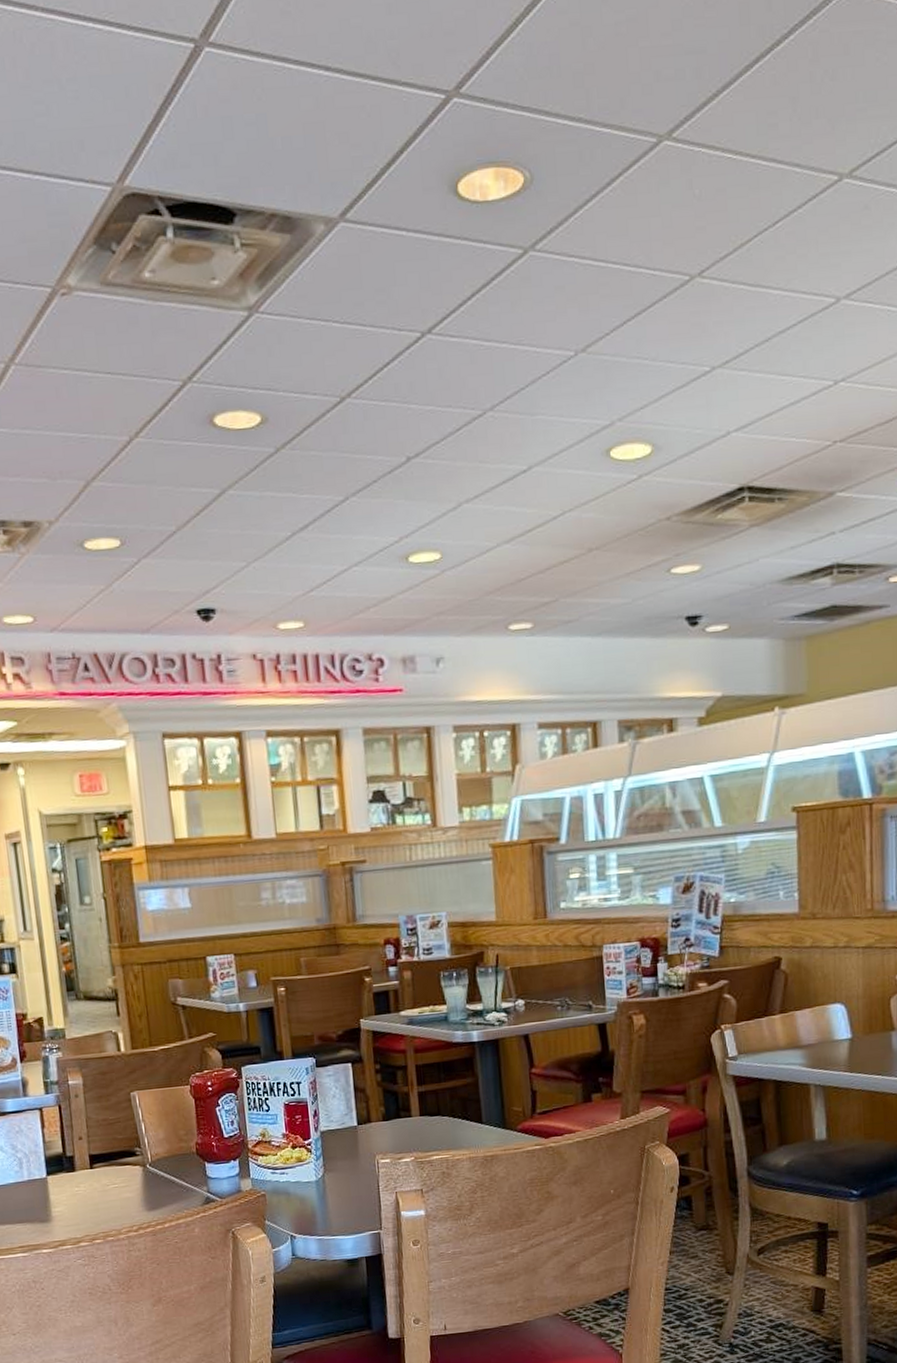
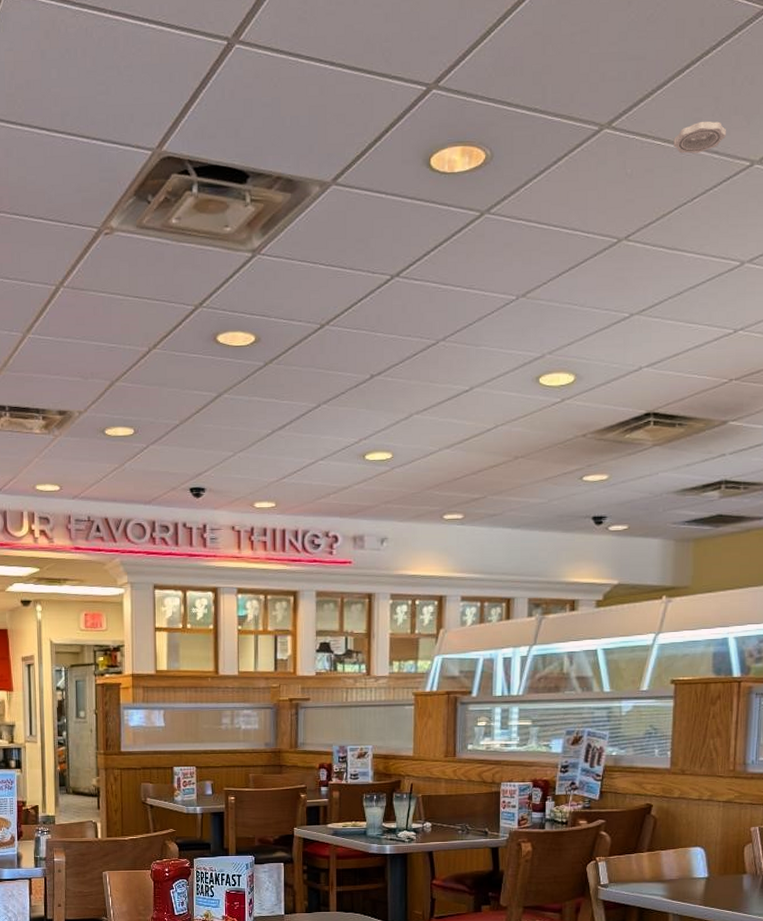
smoke detector: none [746,127,808,168] -> present [673,121,726,154]

